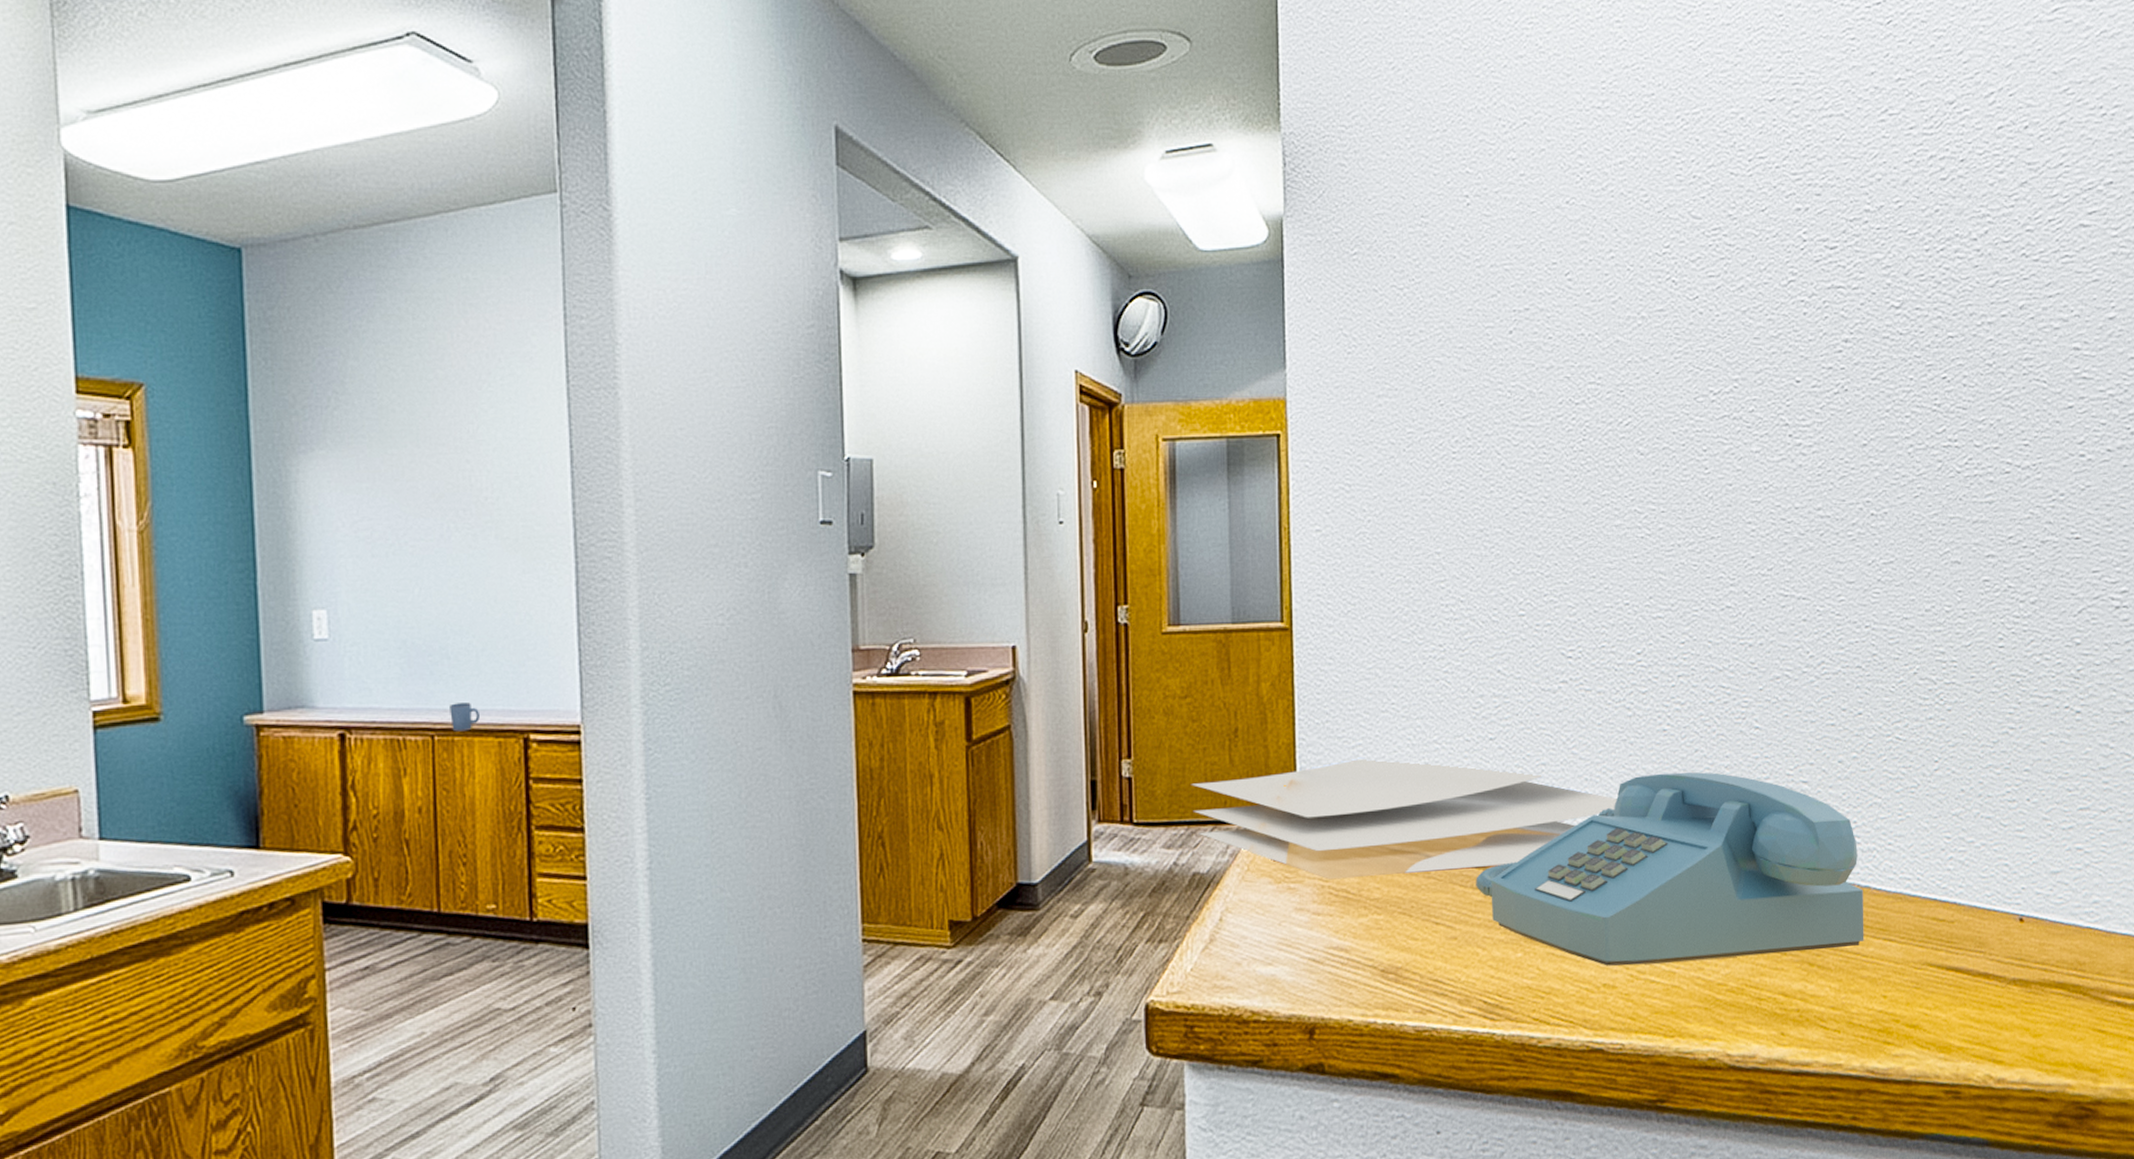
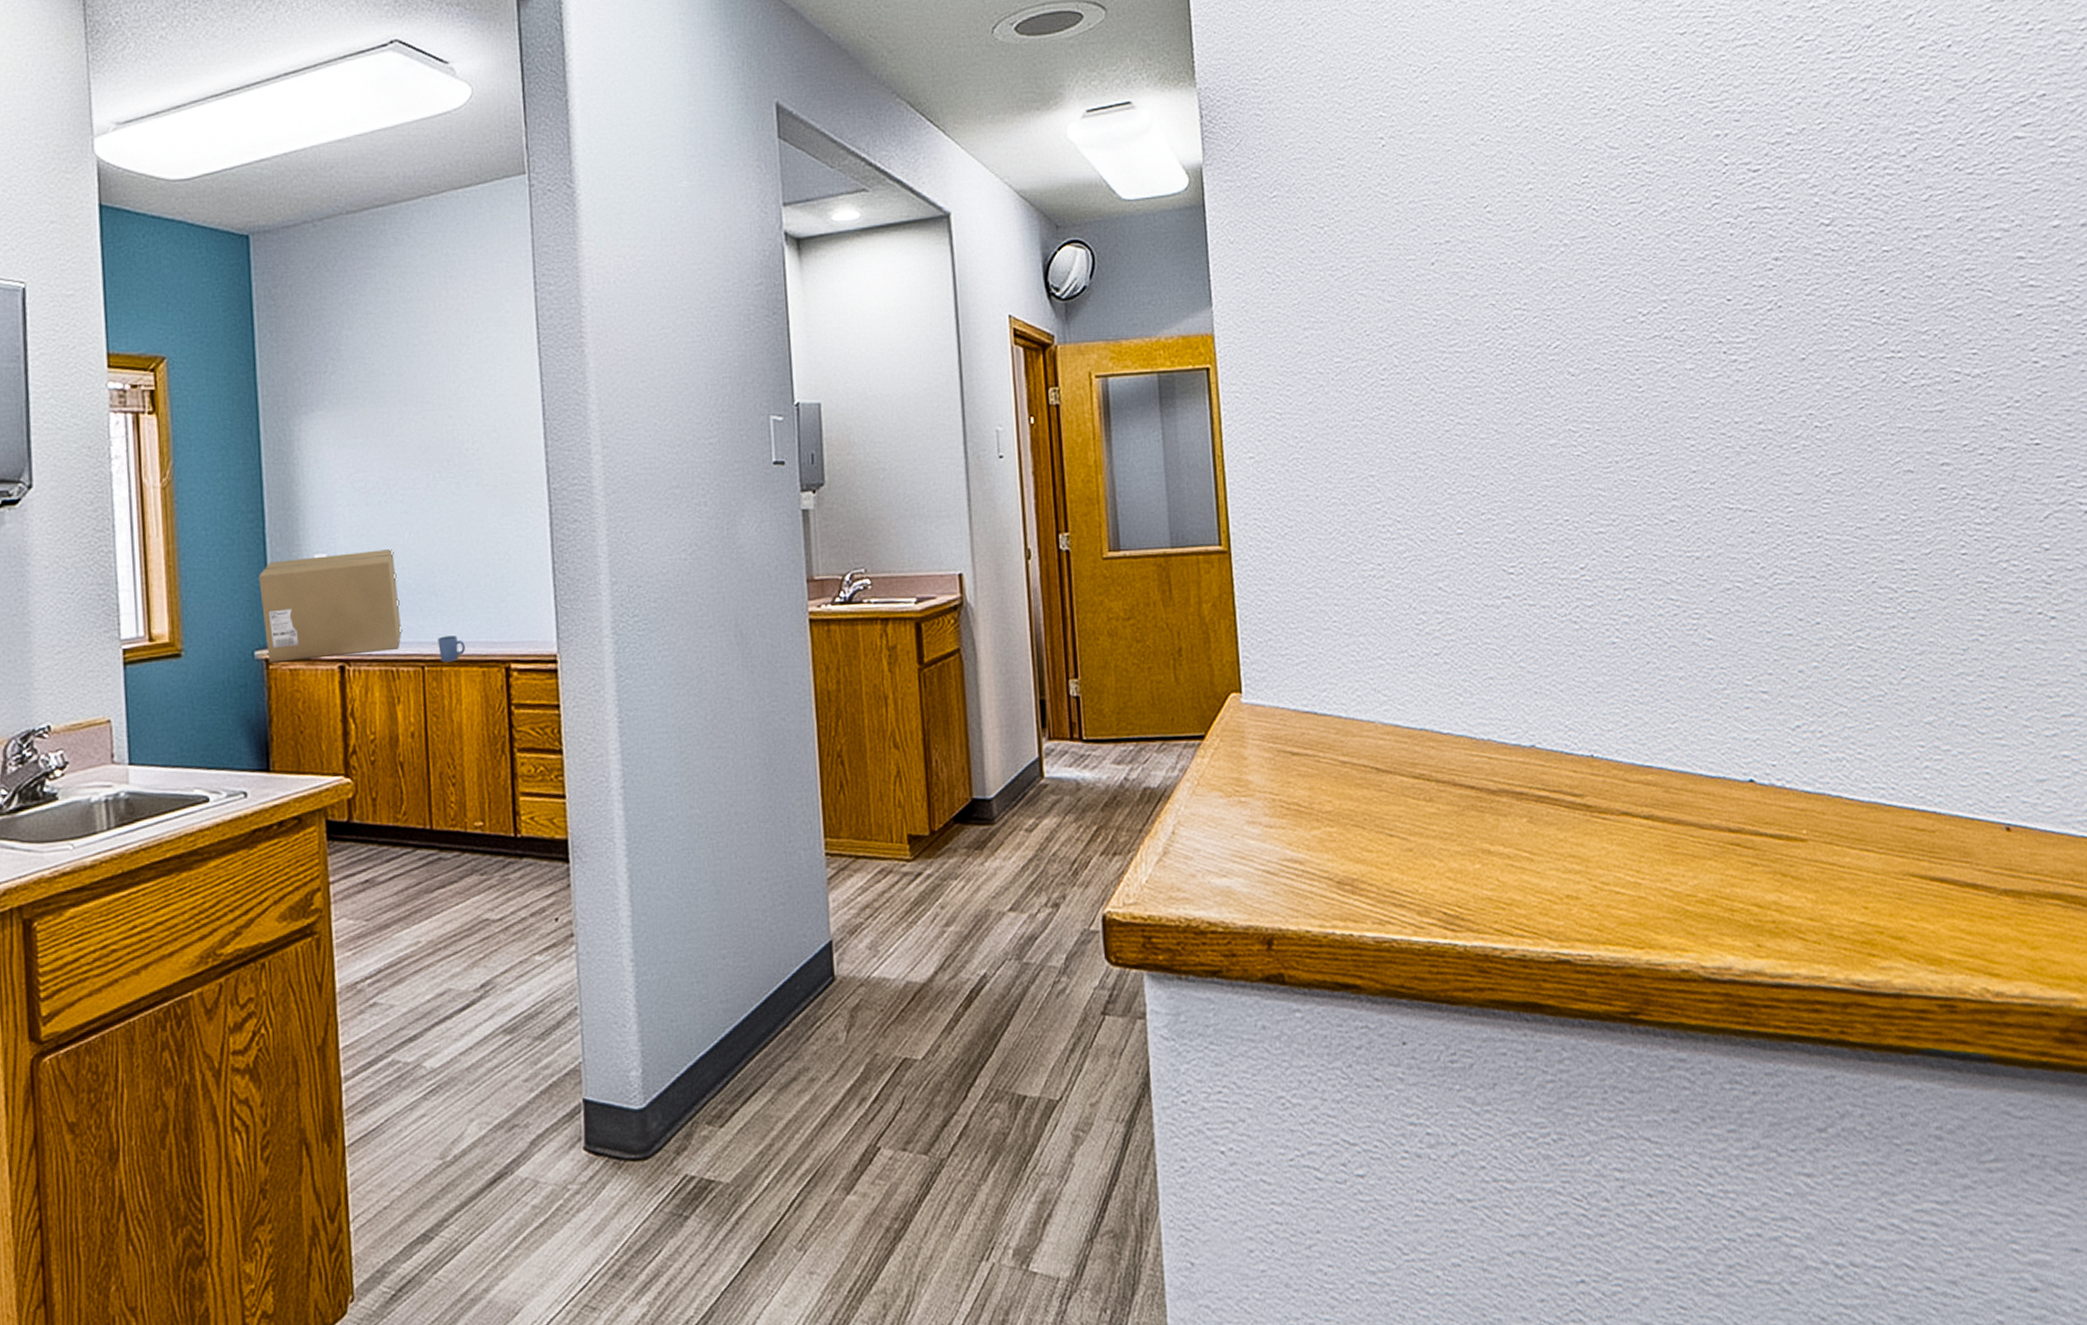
box: none [249,606,409,729] -> present [259,549,401,663]
papers: present [1191,757,1618,880] -> none [1138,674,1569,794]
telephone: present [1476,771,1864,966] -> none [1428,683,1840,878]

